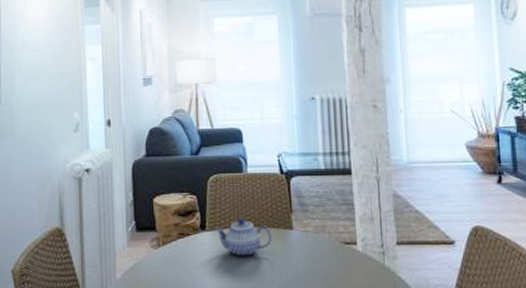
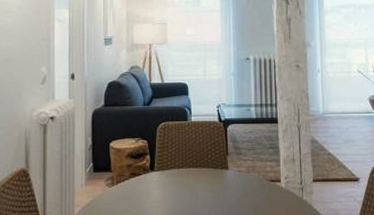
teapot: present [216,218,273,257] -> none [163,159,211,193]

